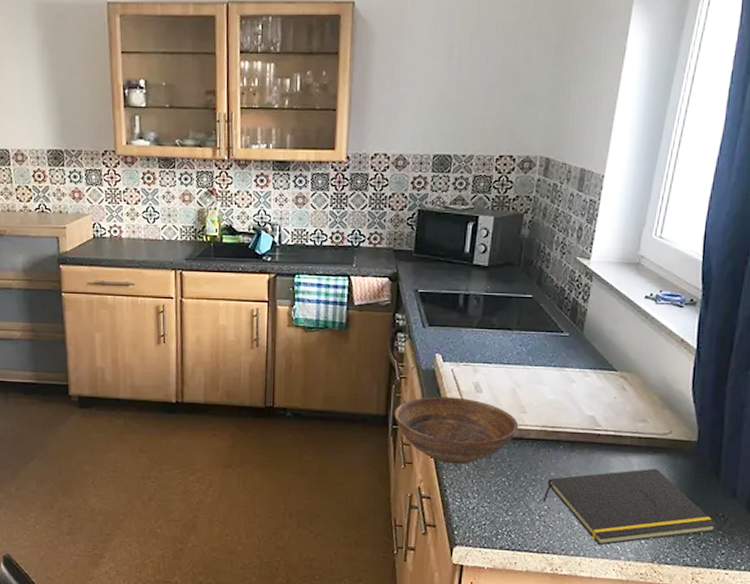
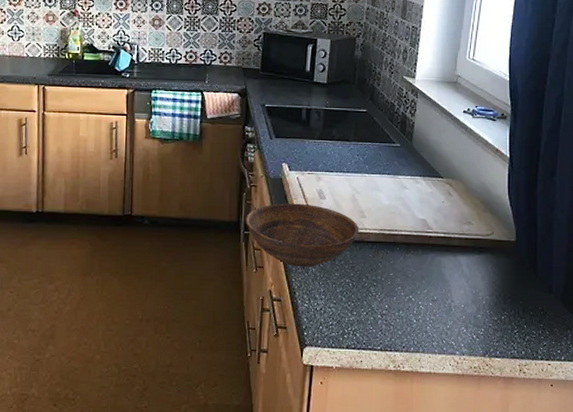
notepad: present [543,468,717,545] -> none [383,267,538,341]

